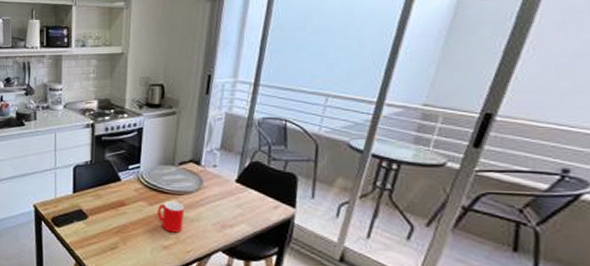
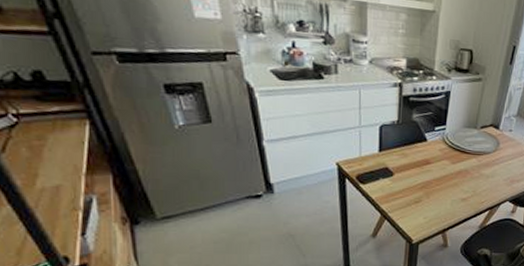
cup: present [158,202,185,233] -> none [459,161,483,187]

